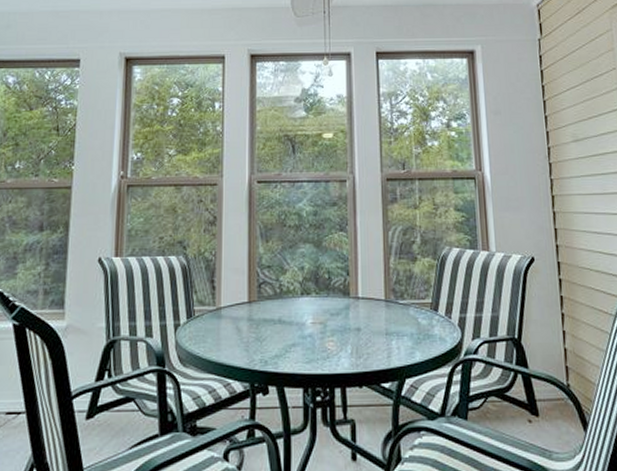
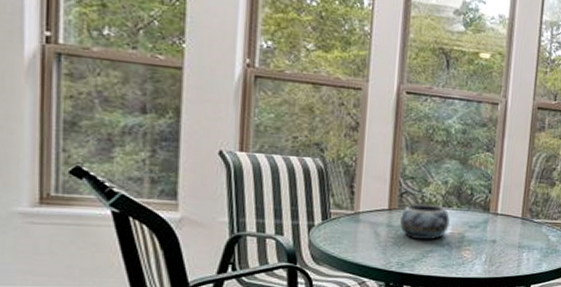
decorative bowl: none [260,294,311,333] -> present [400,204,451,240]

